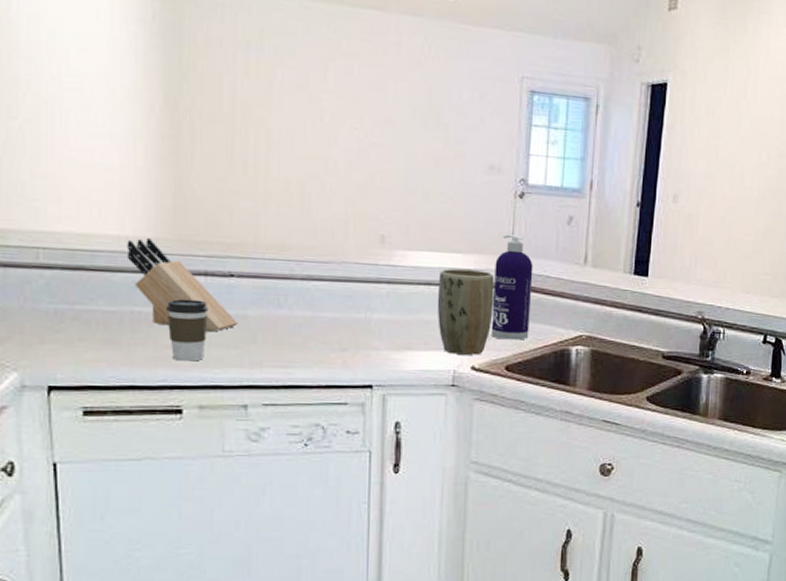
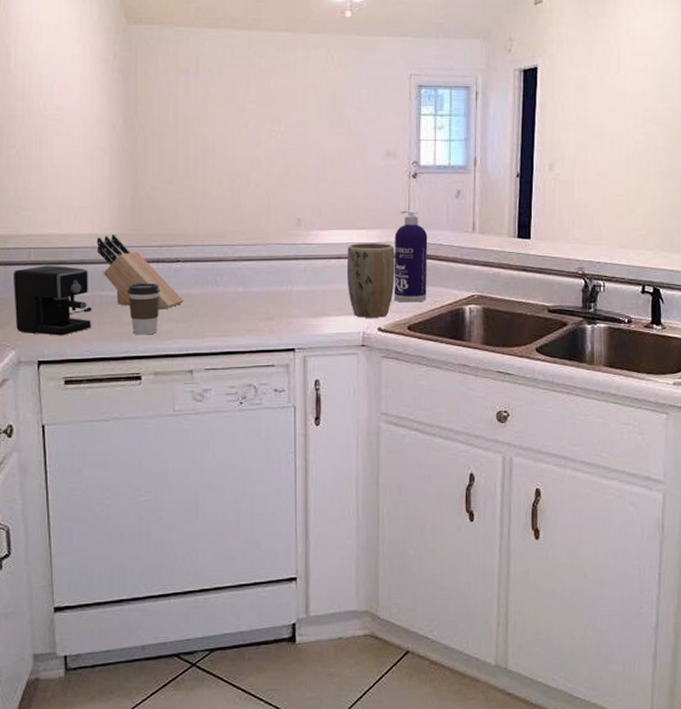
coffee maker: none [16,270,120,357] -> present [14,265,92,336]

